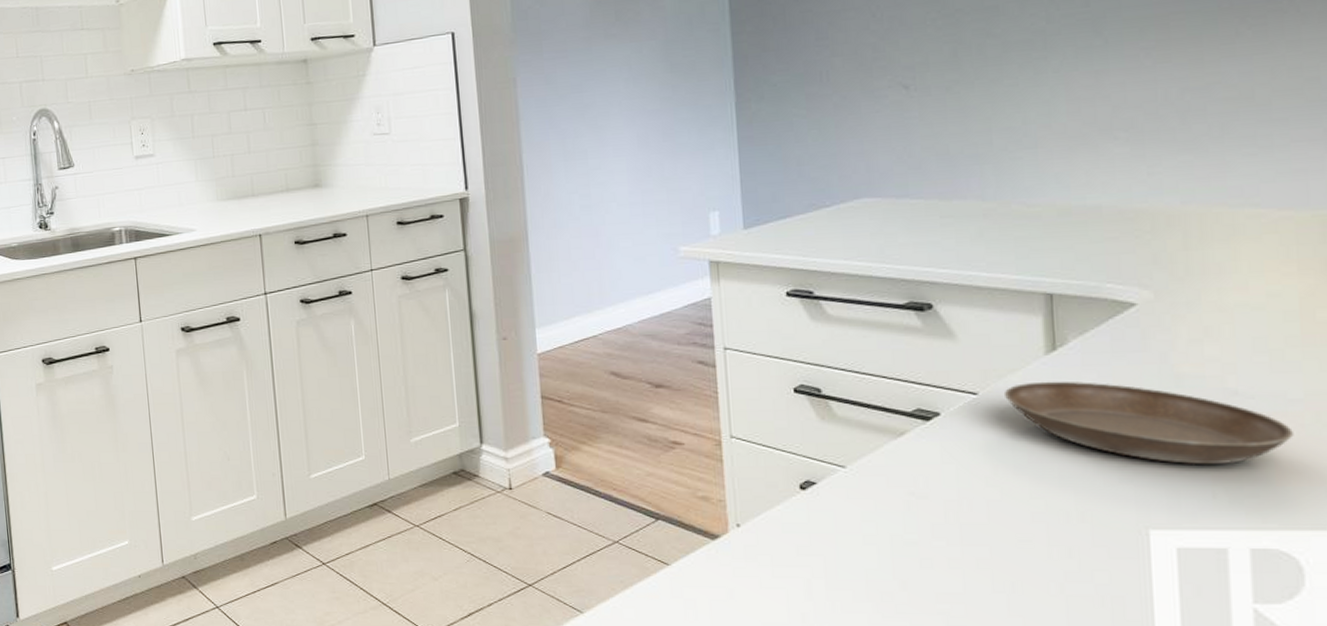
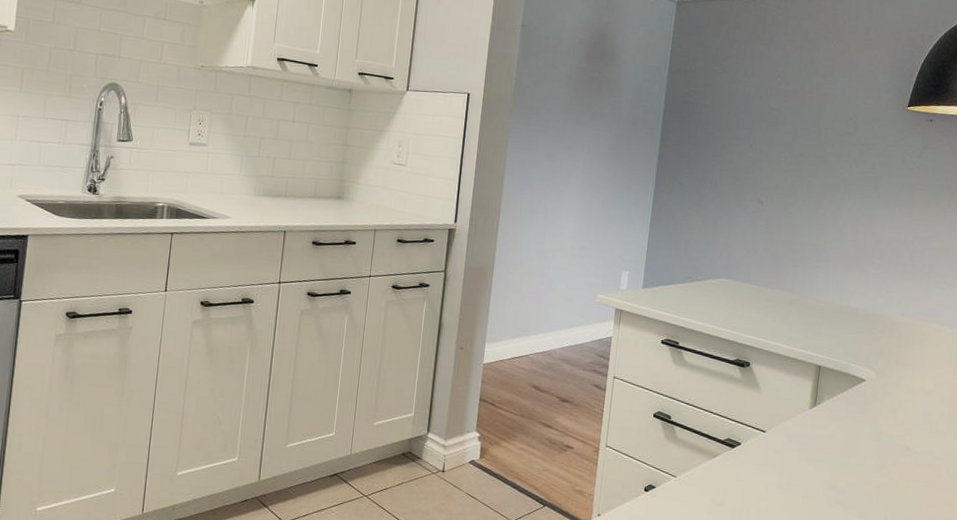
saucer: present [1005,381,1293,465] -> none [781,427,934,497]

